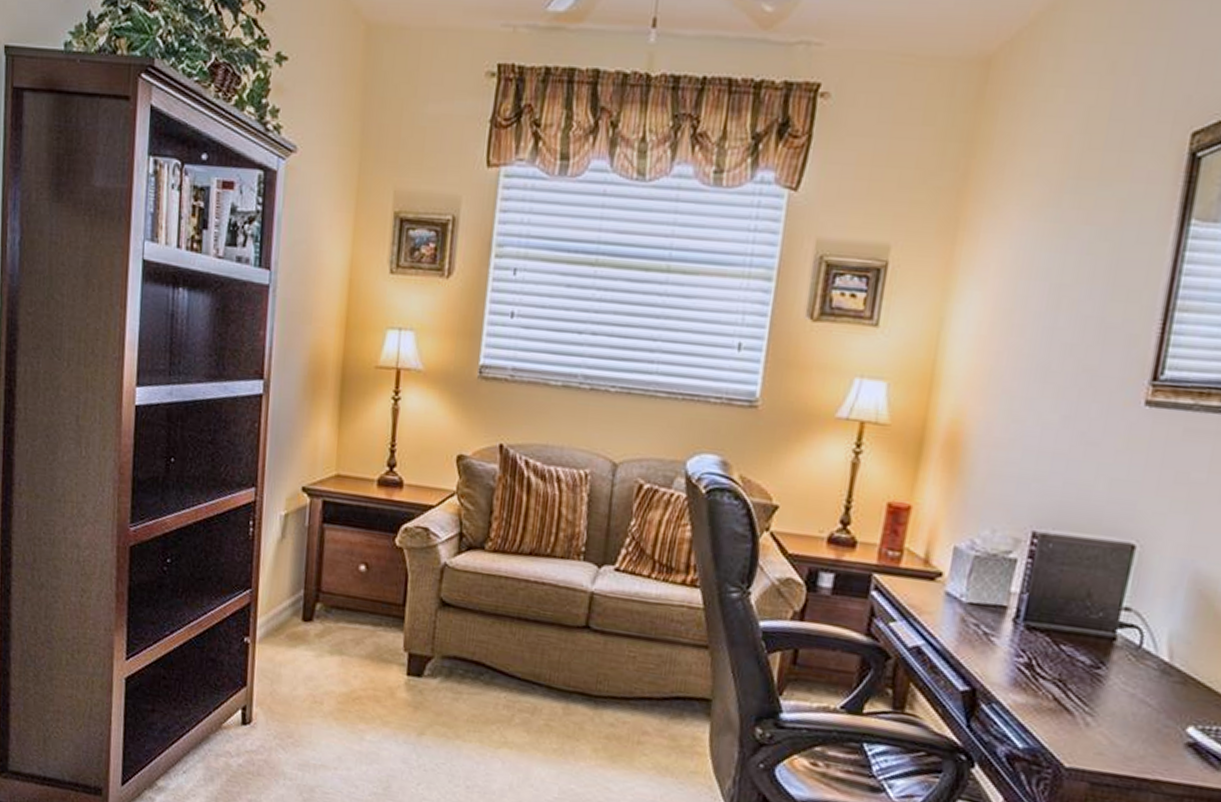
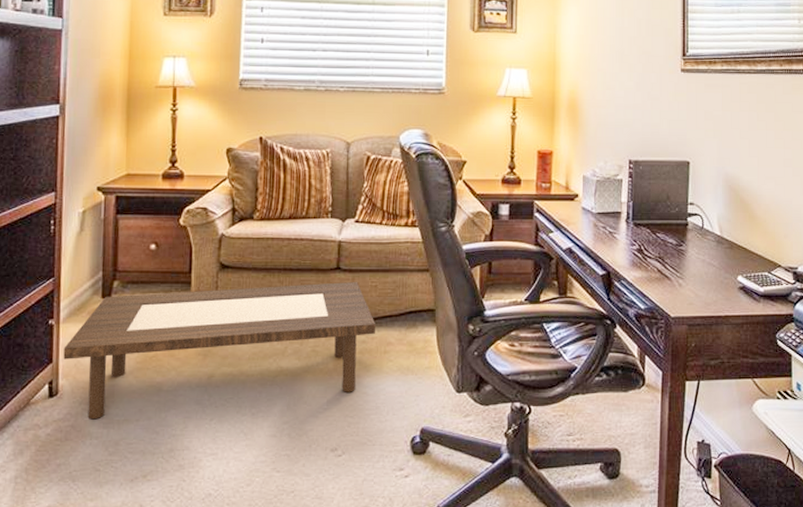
coffee table: none [258,619,629,785] -> present [63,281,375,420]

